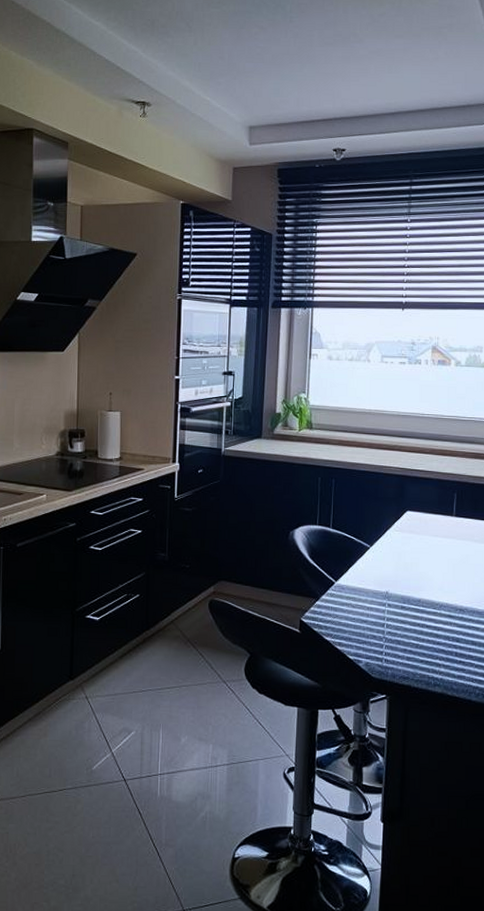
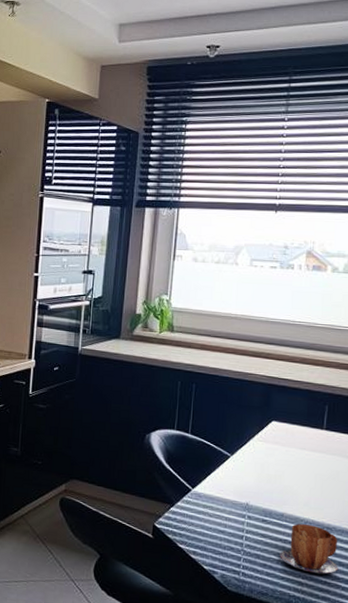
mug: none [418,608,471,654] -> present [280,524,339,575]

